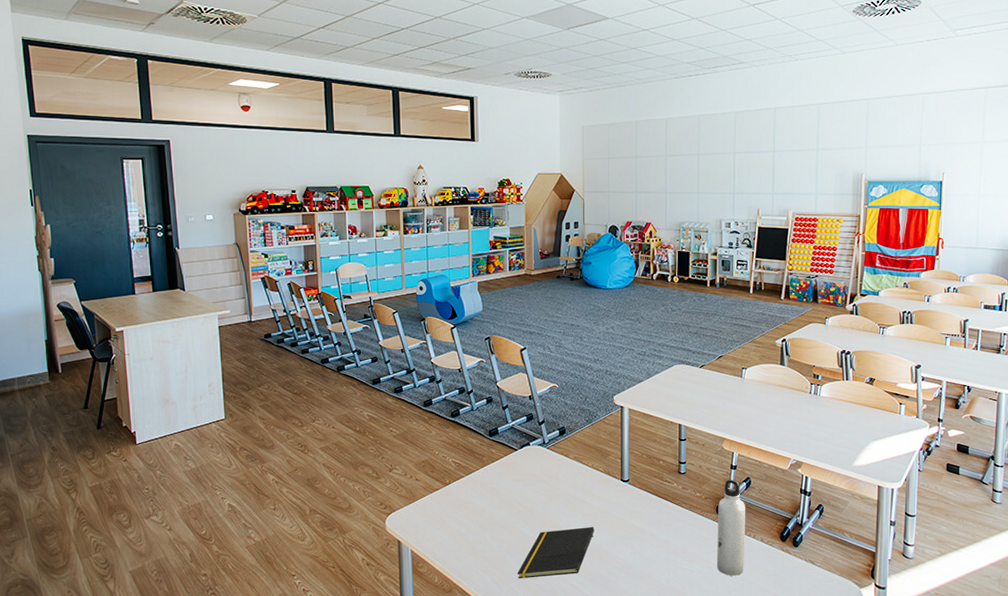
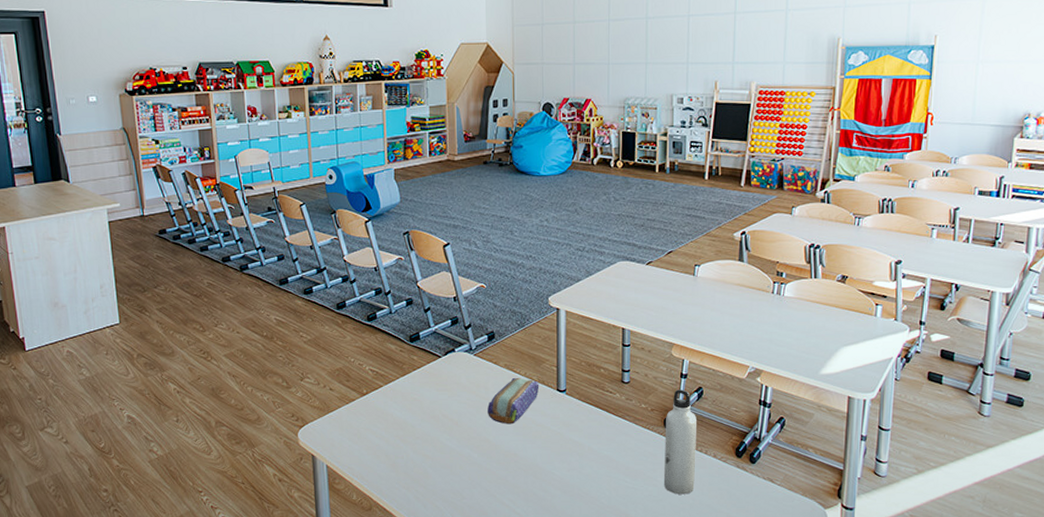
notepad: present [517,527,595,578] -> none [443,441,528,496]
pencil case: none [559,468,605,512] -> present [488,377,540,425]

